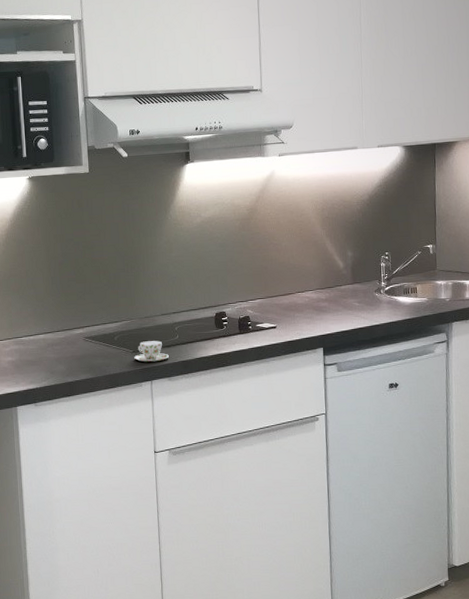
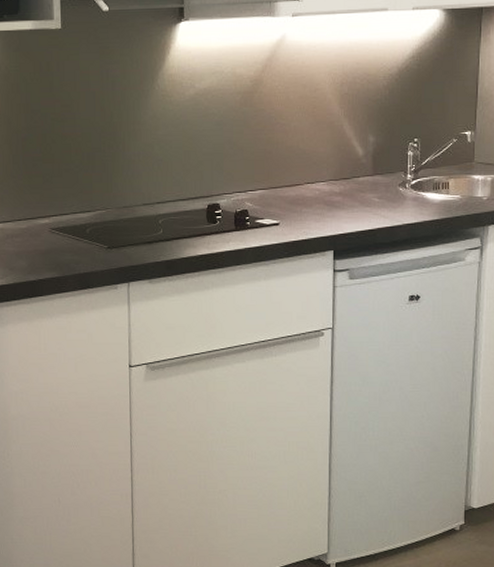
teacup: present [134,341,169,362] -> none [109,235,150,261]

